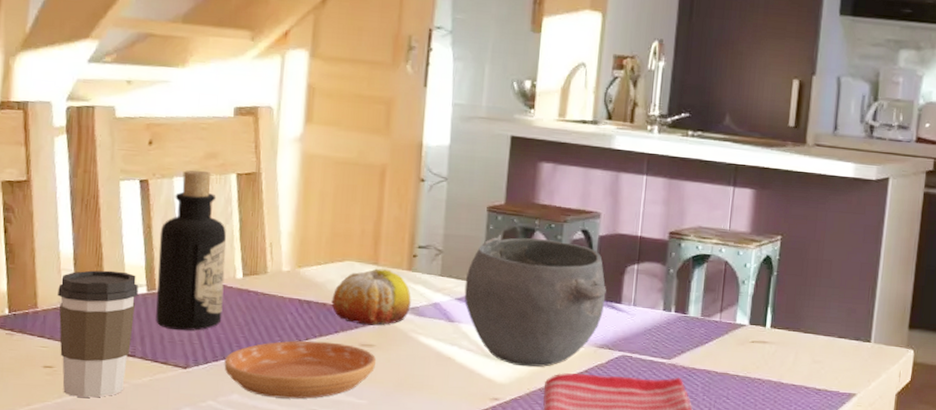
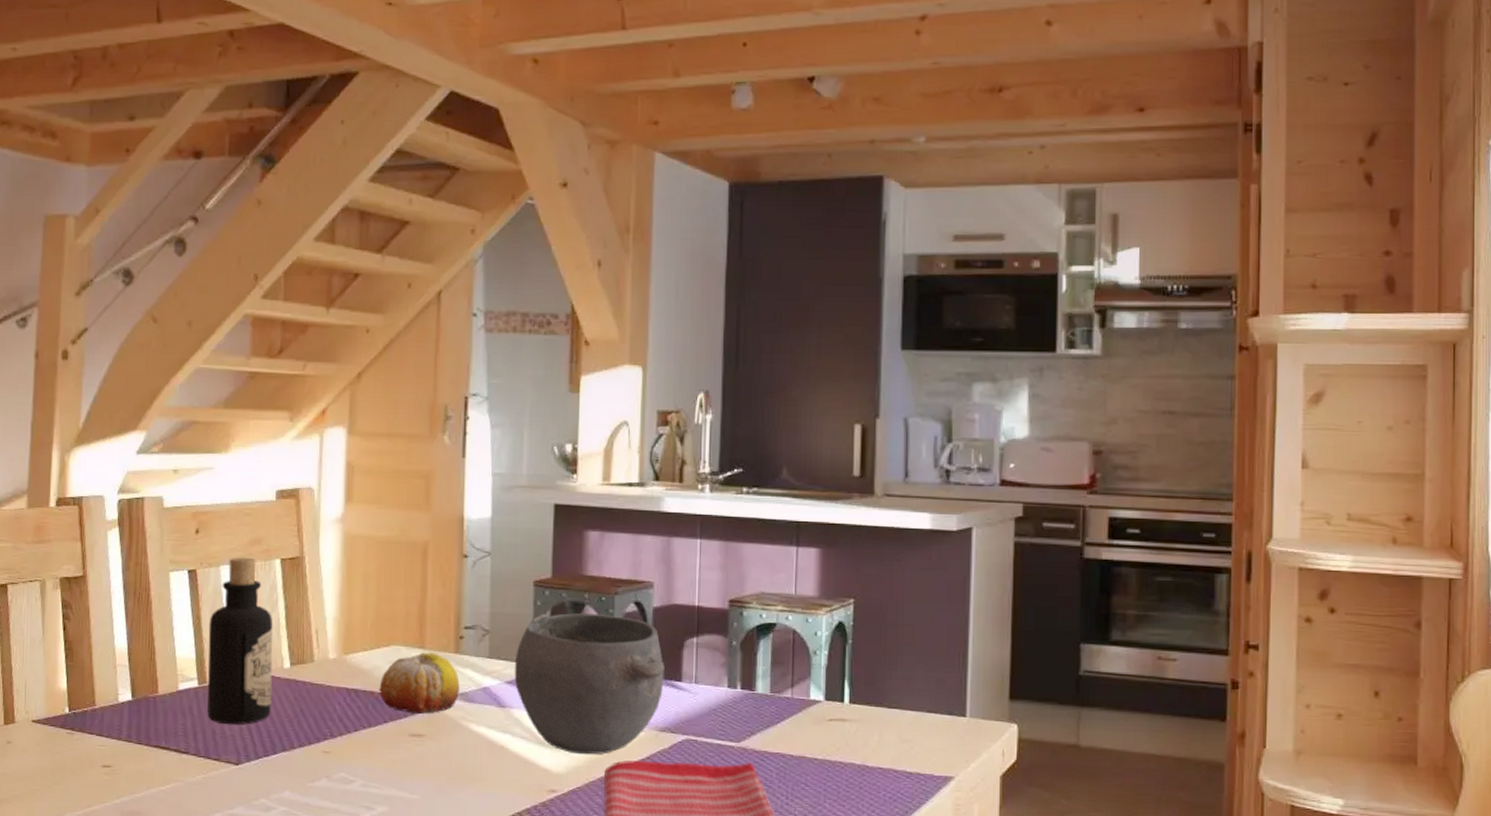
coffee cup: present [58,270,138,398] -> none [114,664,190,798]
saucer: present [224,340,377,399] -> none [275,732,427,795]

